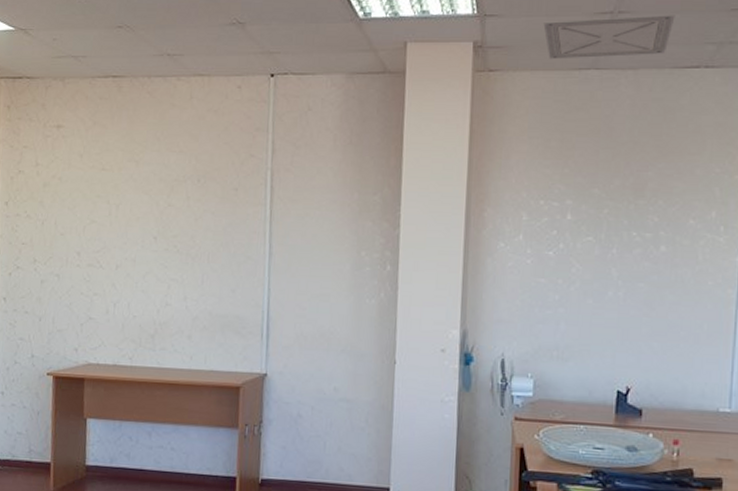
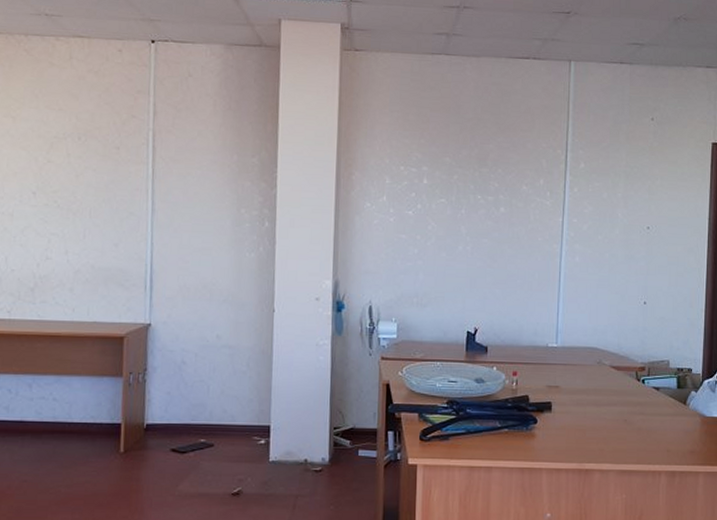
ceiling vent: present [543,15,675,59] -> none [401,11,509,46]

